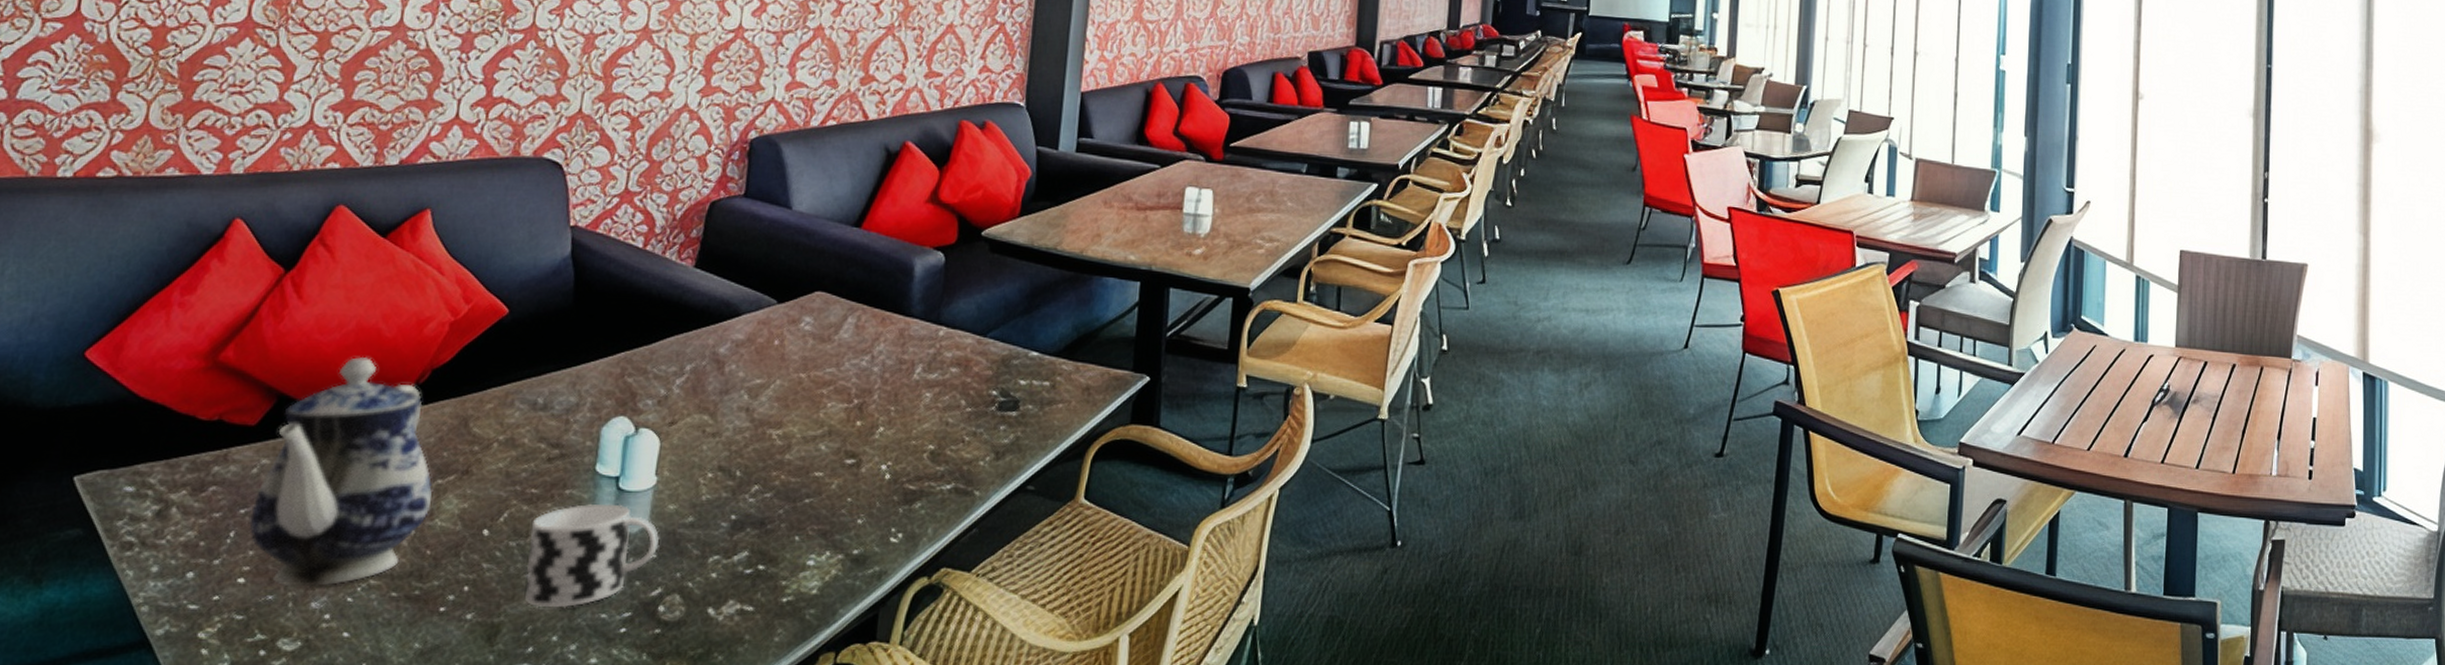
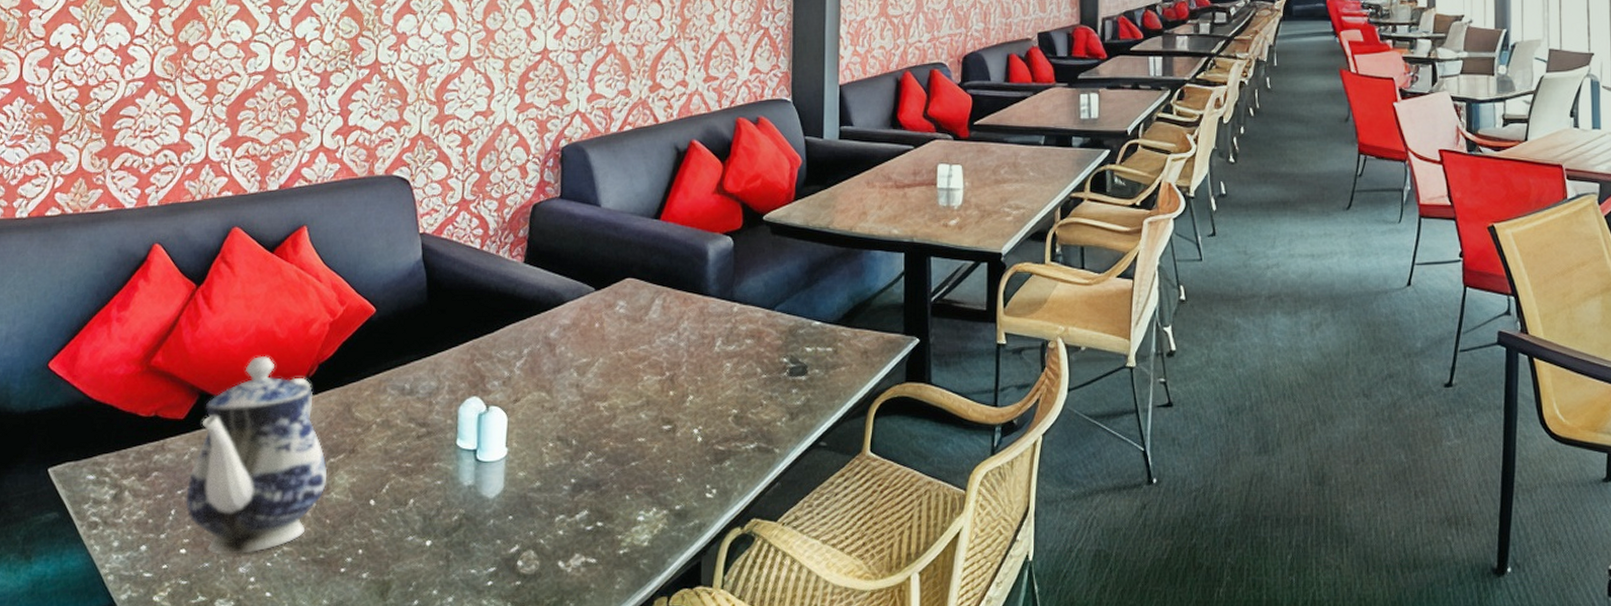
cup: present [524,503,660,608] -> none [407,473,514,566]

